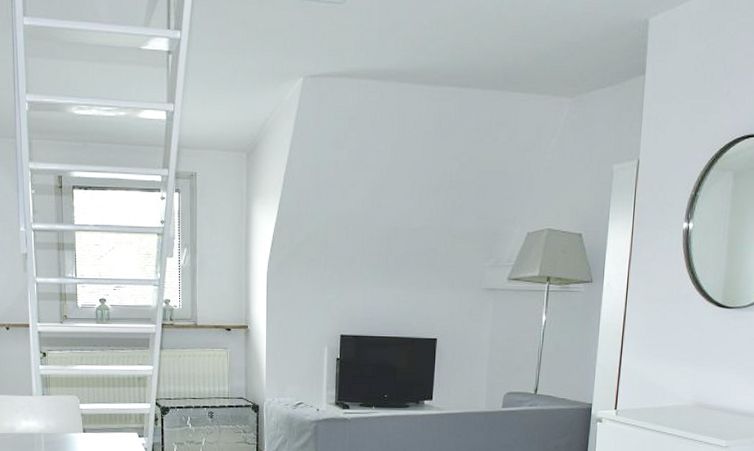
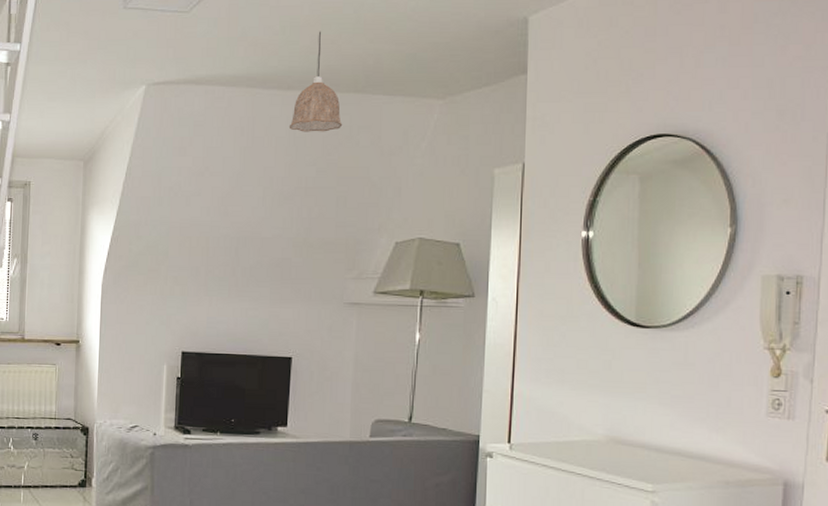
pendant lamp: none [435,27,484,128] -> present [289,31,343,132]

